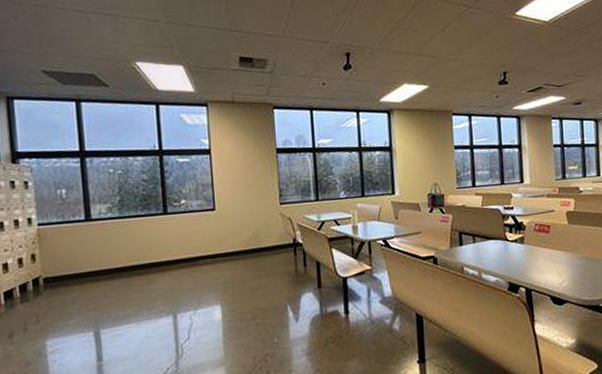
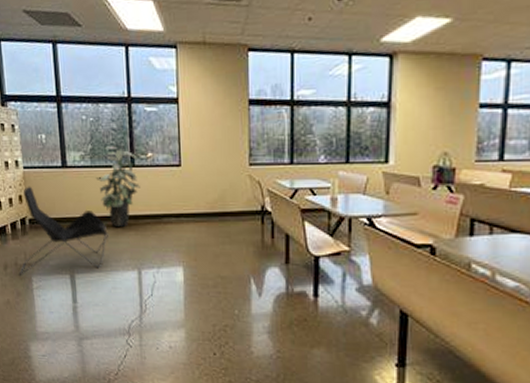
lounge chair: none [28,243,141,342] -> present [18,186,110,276]
indoor plant: none [124,196,174,276] -> present [95,146,140,228]

